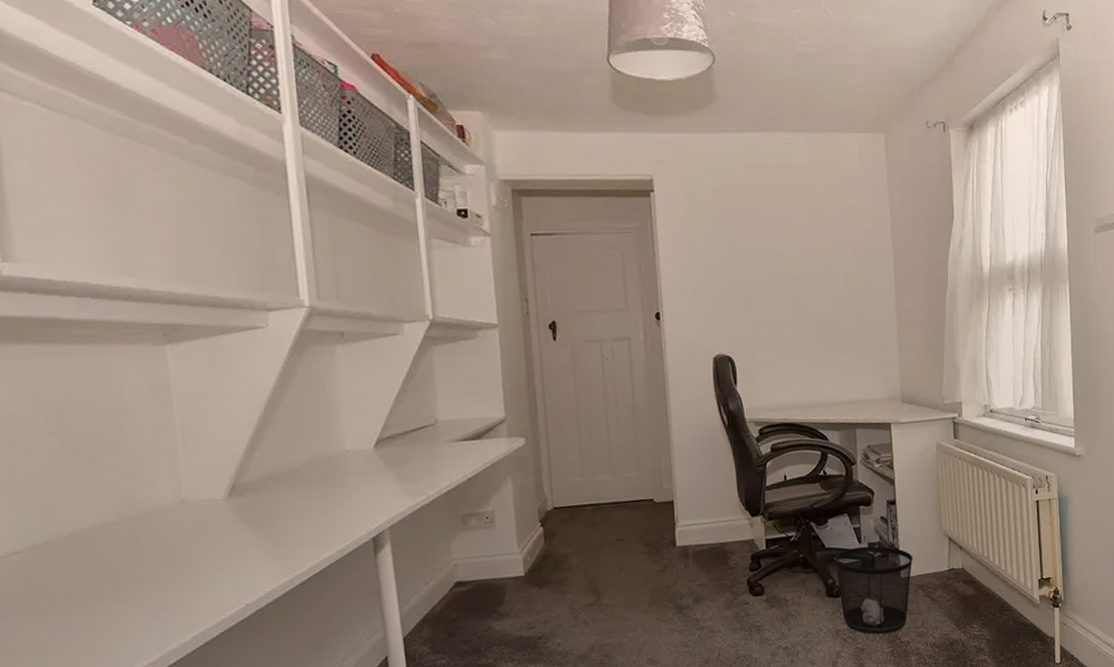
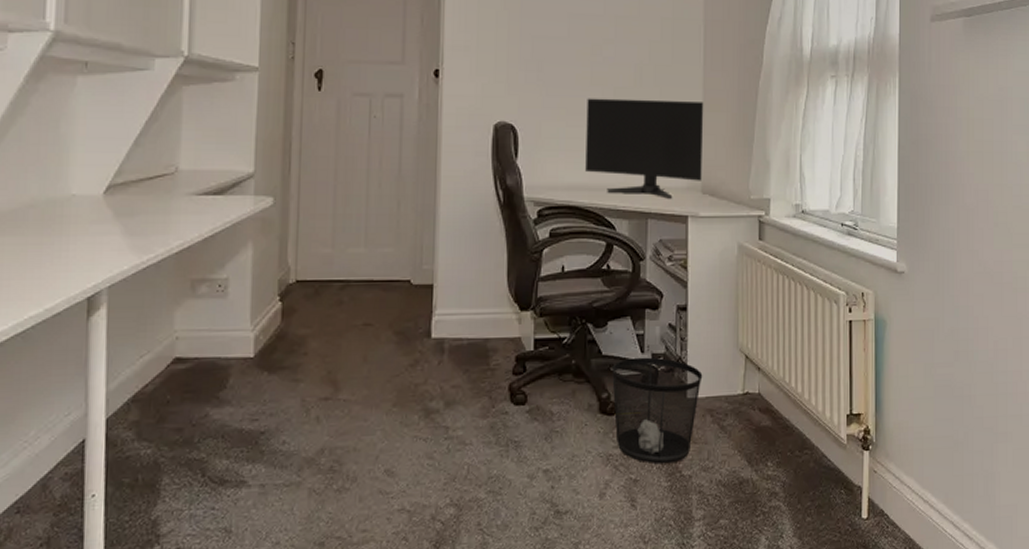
computer monitor: none [794,322,901,410] -> present [585,98,704,199]

